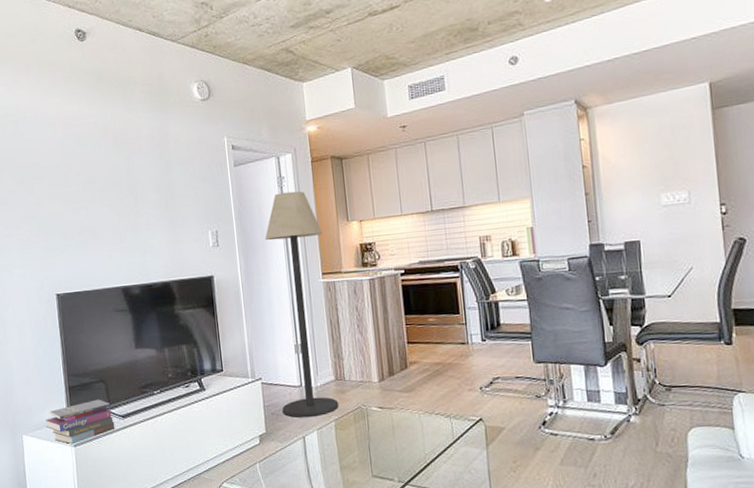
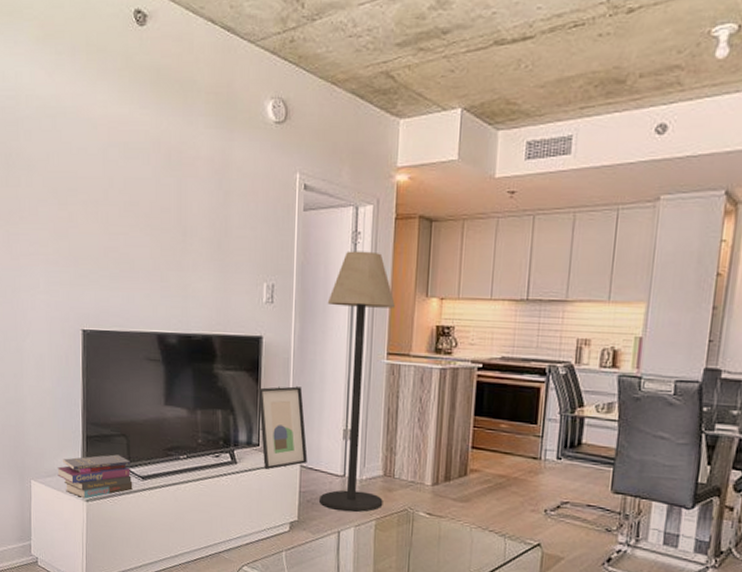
picture frame: none [215,313,267,392] -> present [258,385,308,470]

